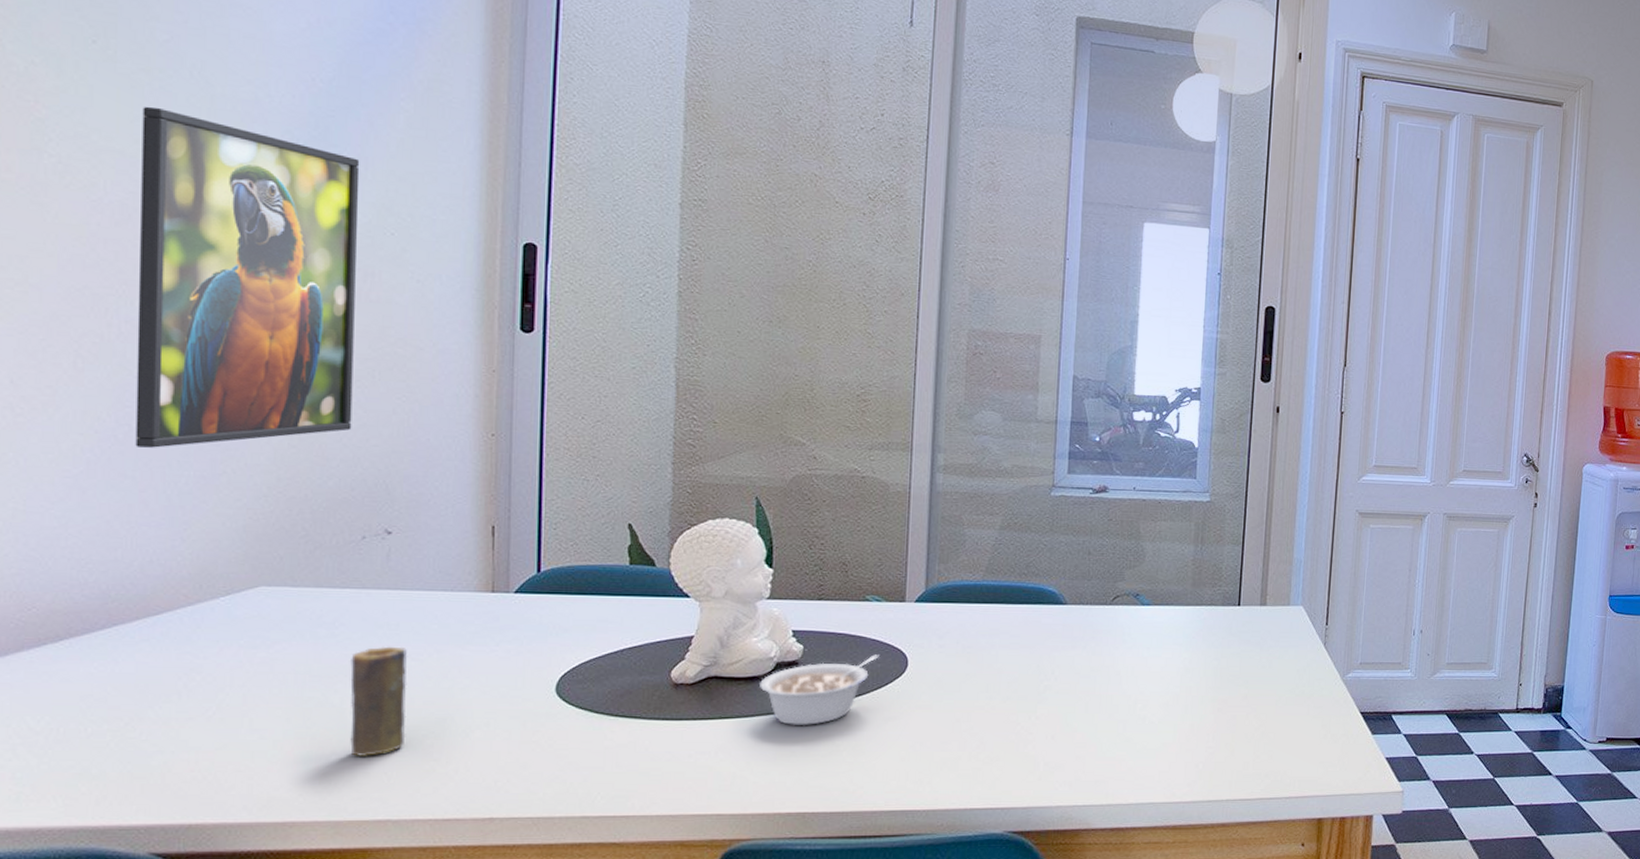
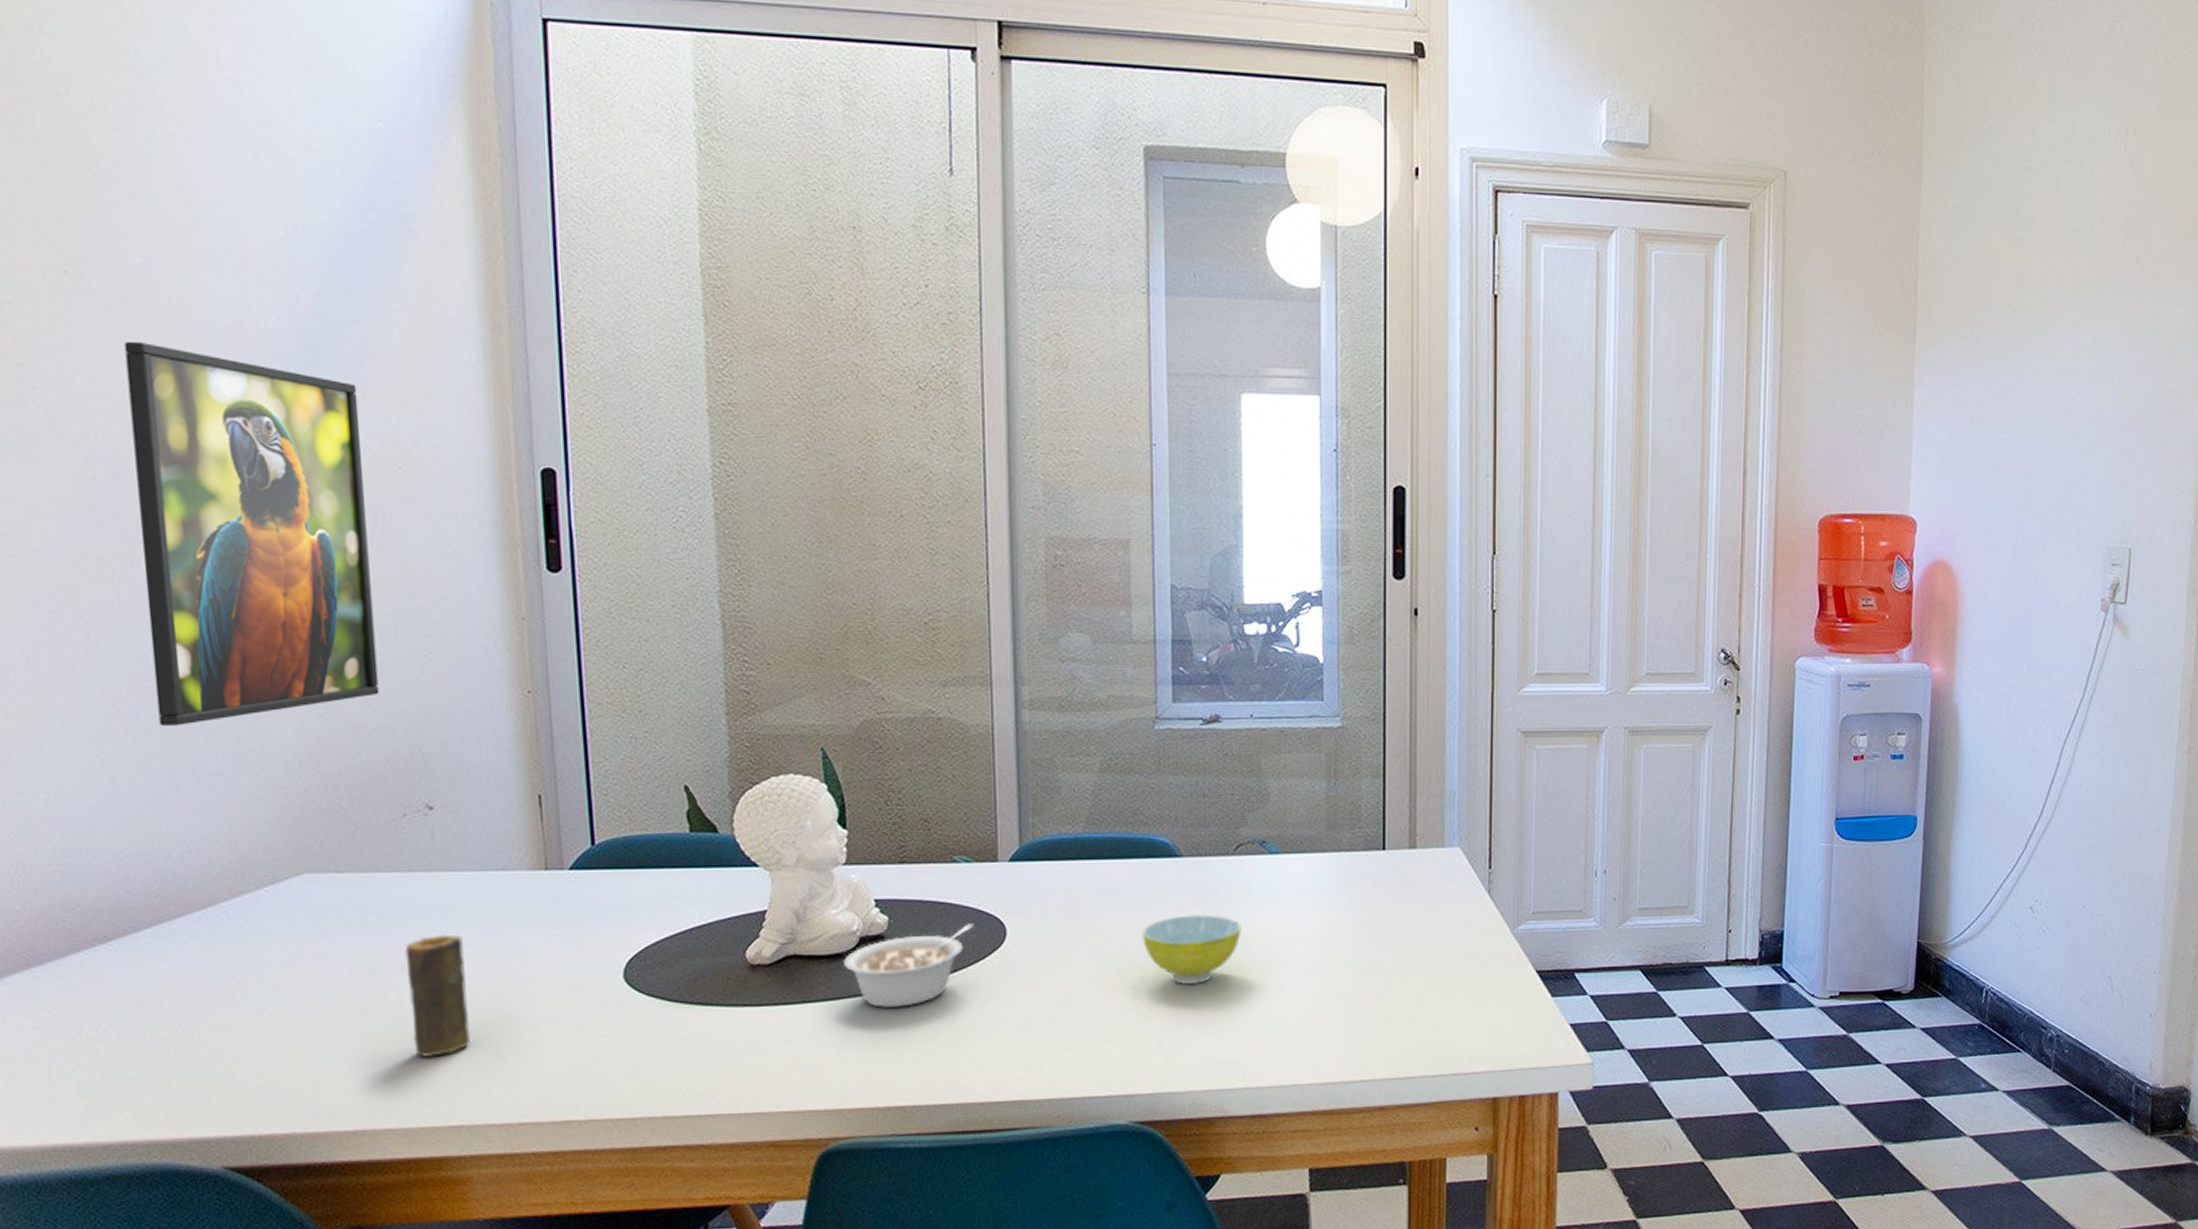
bowl: none [1026,654,1114,715] -> present [1141,915,1241,985]

